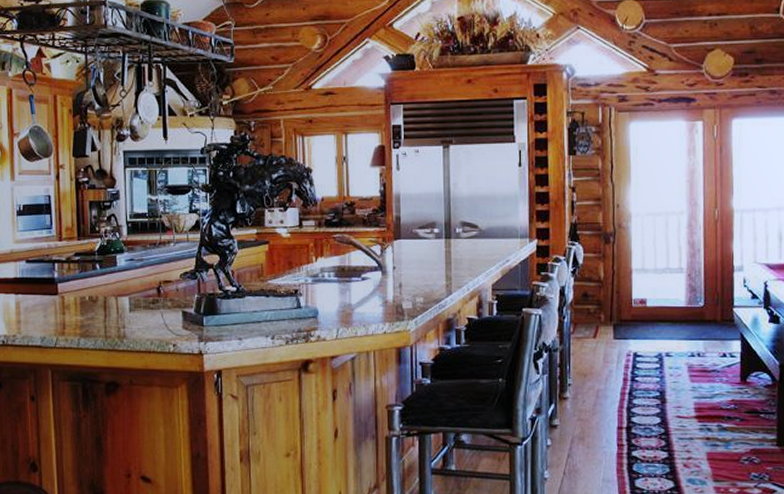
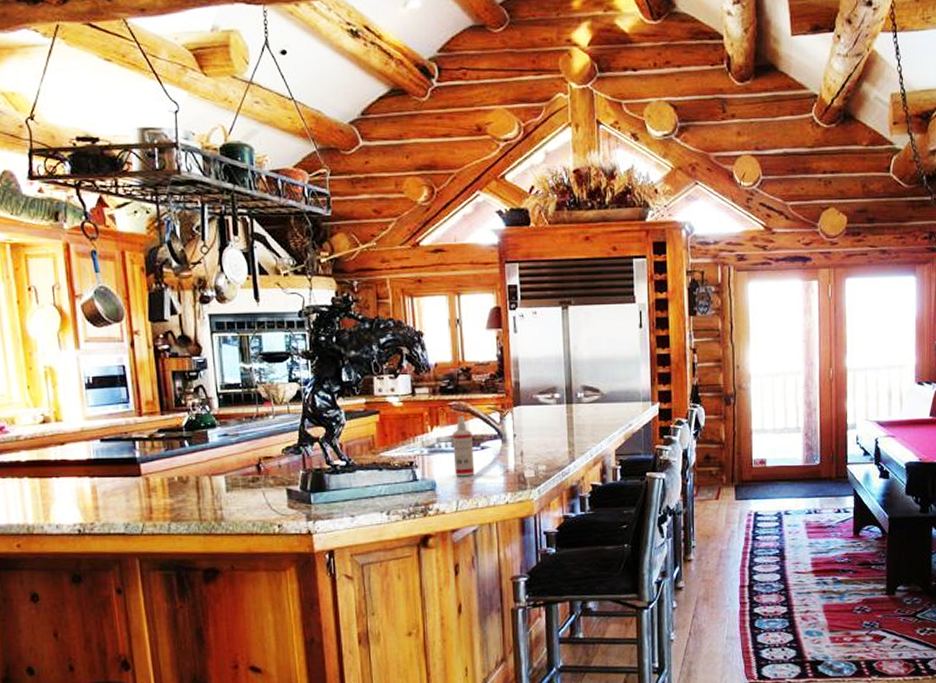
spray bottle: none [335,248,355,305] -> present [452,416,475,476]

